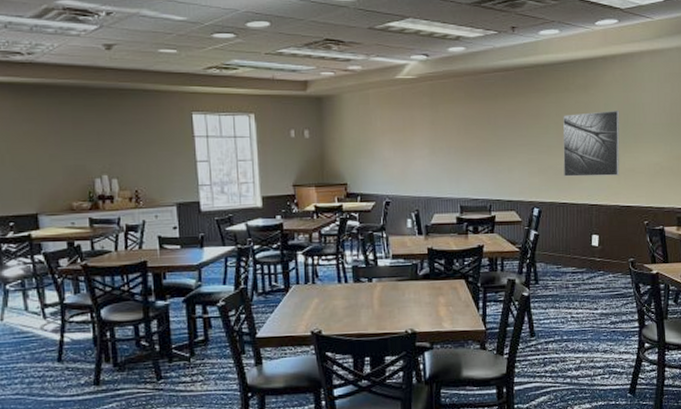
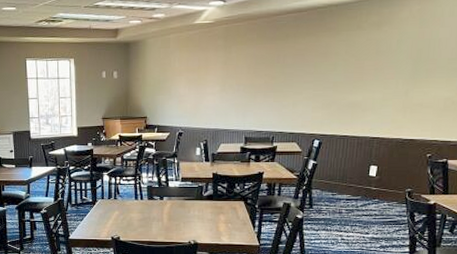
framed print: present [563,111,620,177] -> none [348,47,413,111]

